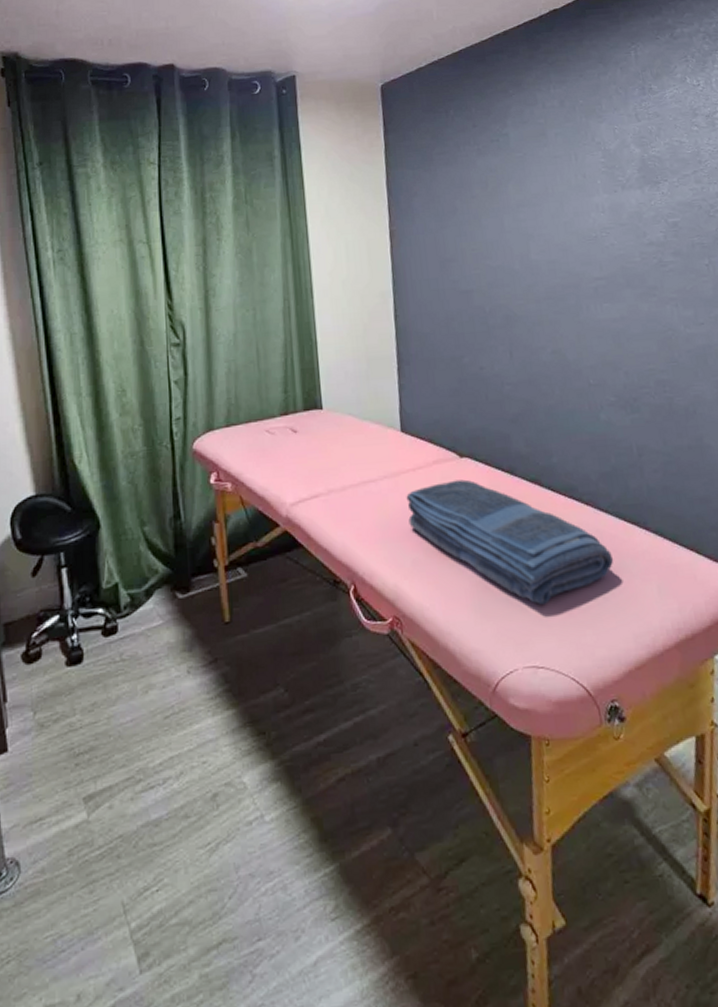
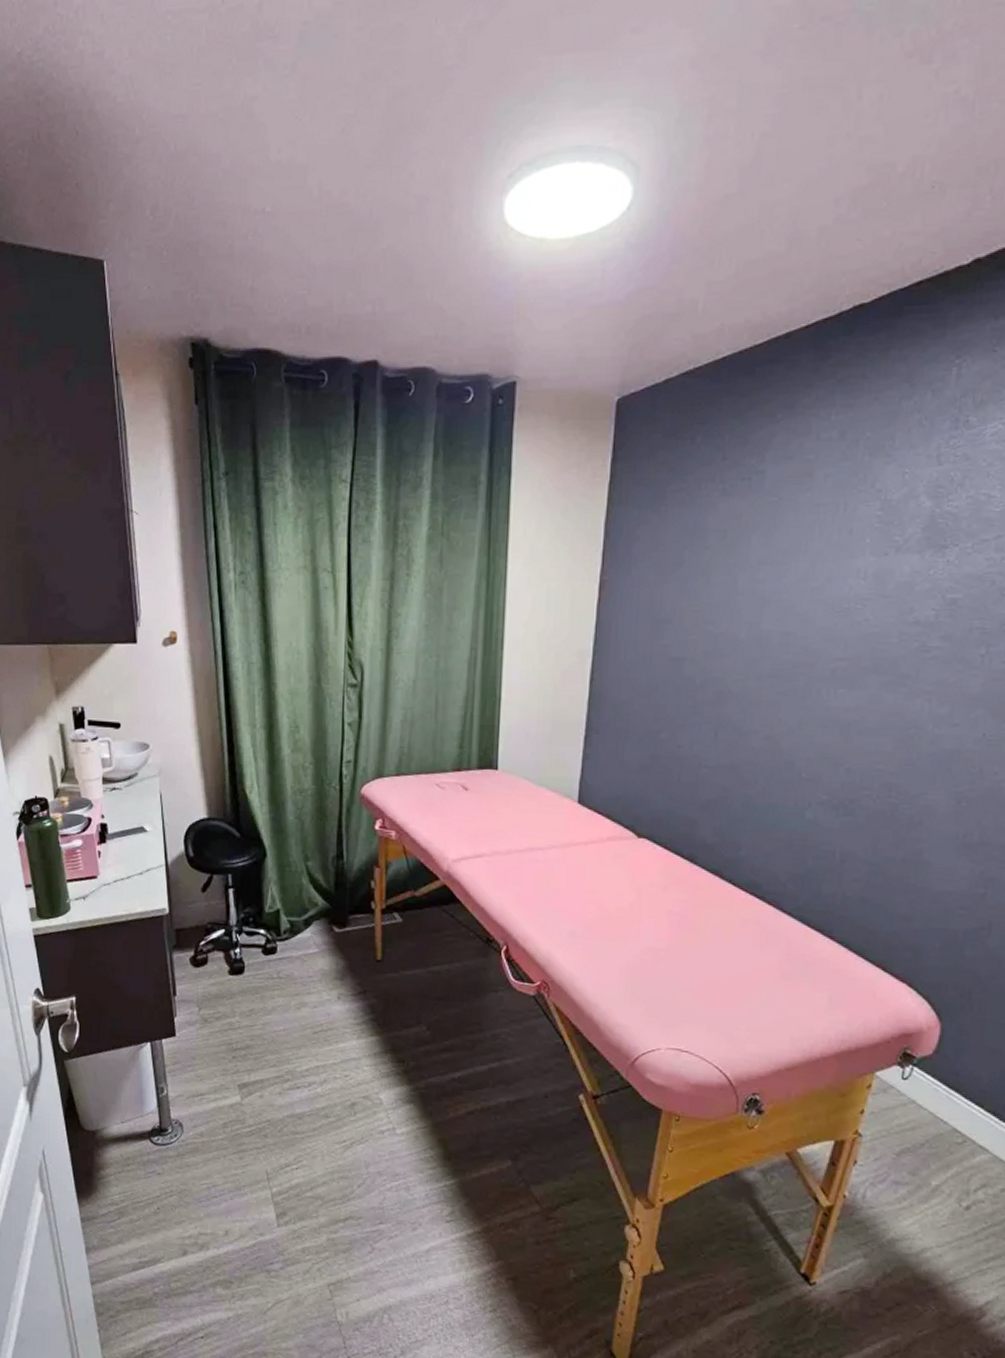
towel: present [406,479,614,604] -> none [571,859,787,994]

